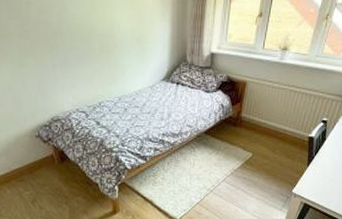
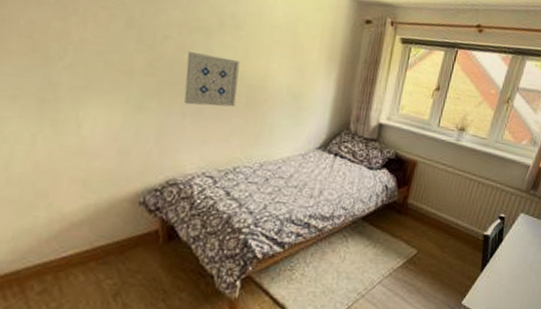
wall art: none [49,13,92,57] -> present [184,52,240,107]

